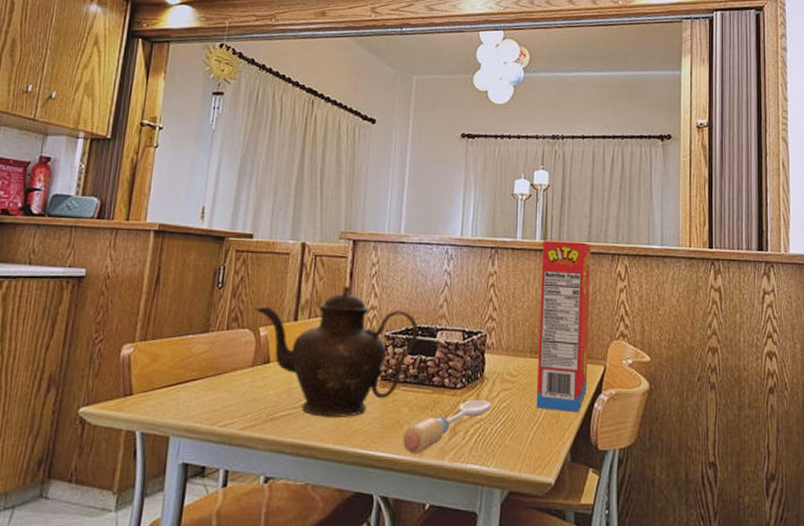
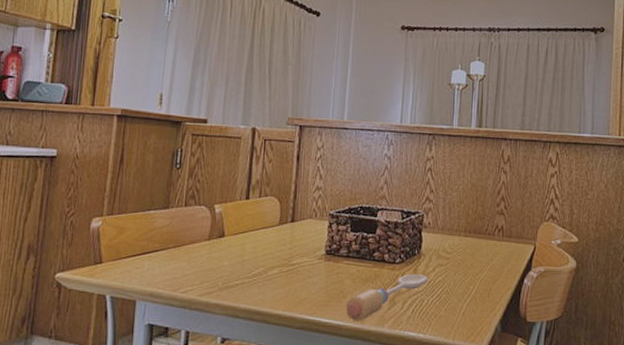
teapot: present [255,286,418,417] -> none [210,168,360,287]
cereal box: present [536,241,591,413] -> none [469,128,524,288]

